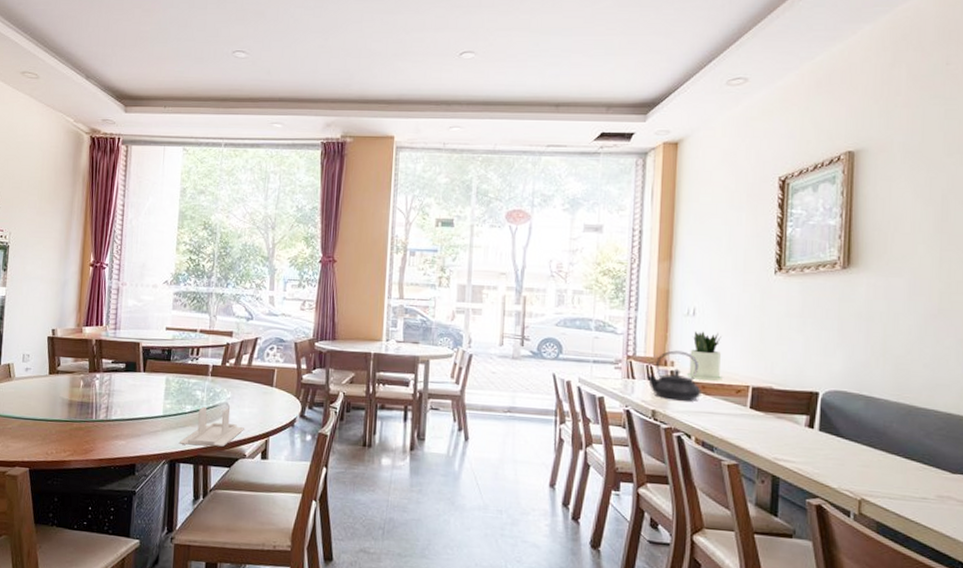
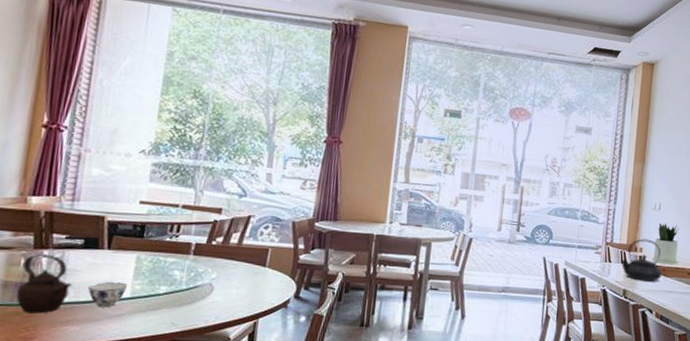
teapot: none [79,377,118,429] -> present [16,254,72,314]
teacup: none [130,401,161,425] -> present [87,281,128,308]
napkin holder: present [180,406,244,448] -> none [150,287,230,331]

